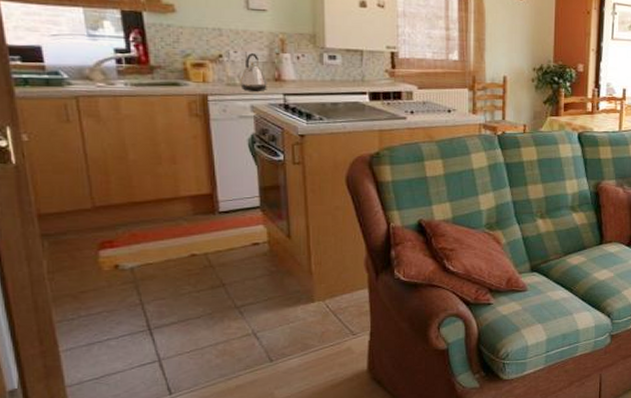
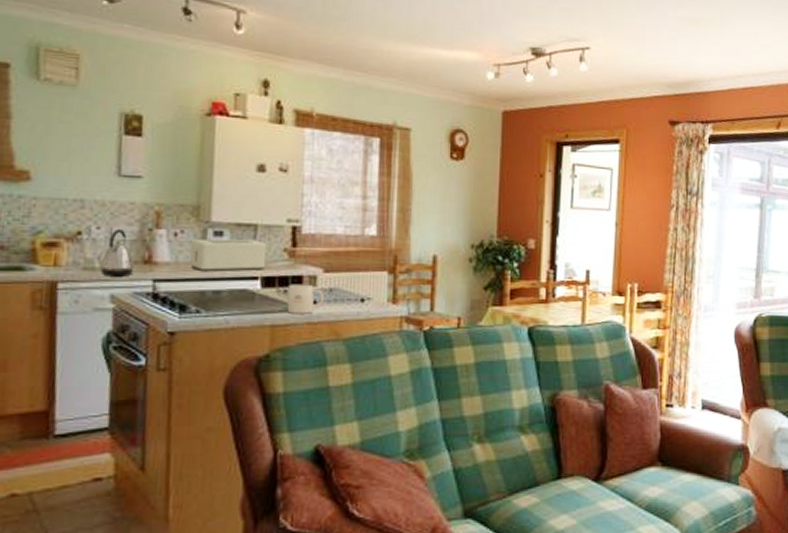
toaster: none [310,61,372,88] -> present [190,238,267,272]
mug: none [390,98,419,121] -> present [286,283,324,314]

